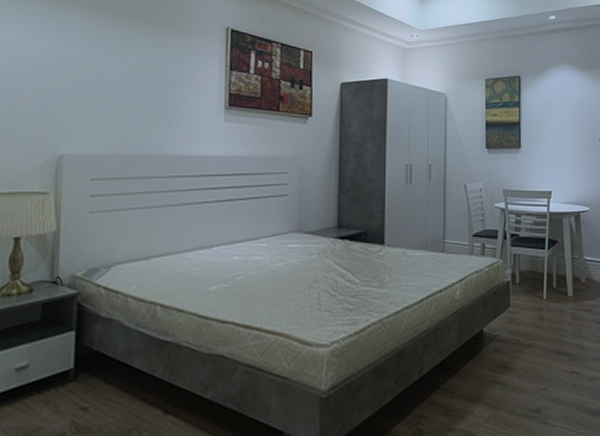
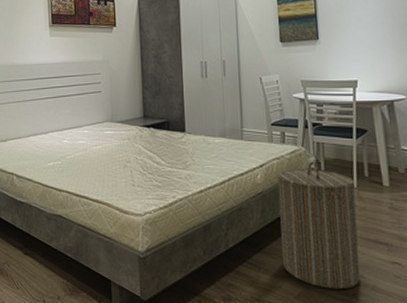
laundry hamper: none [475,274,545,407] -> present [277,161,361,290]

